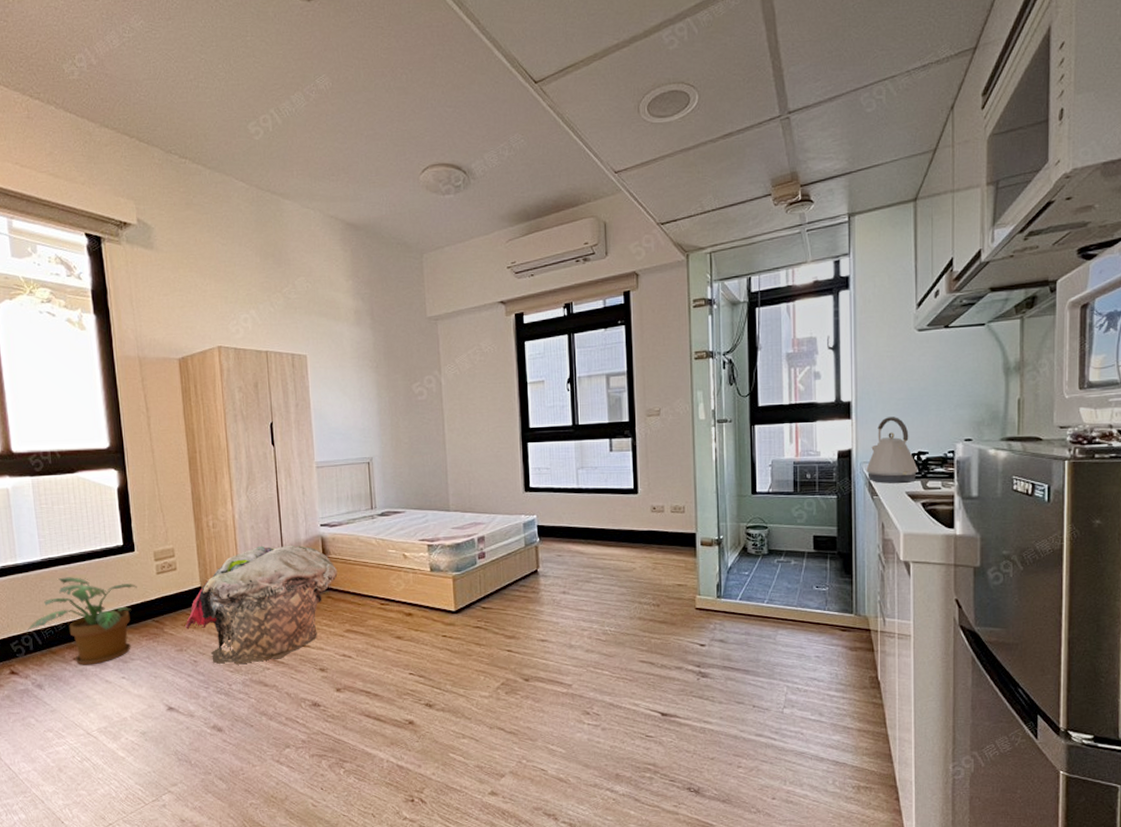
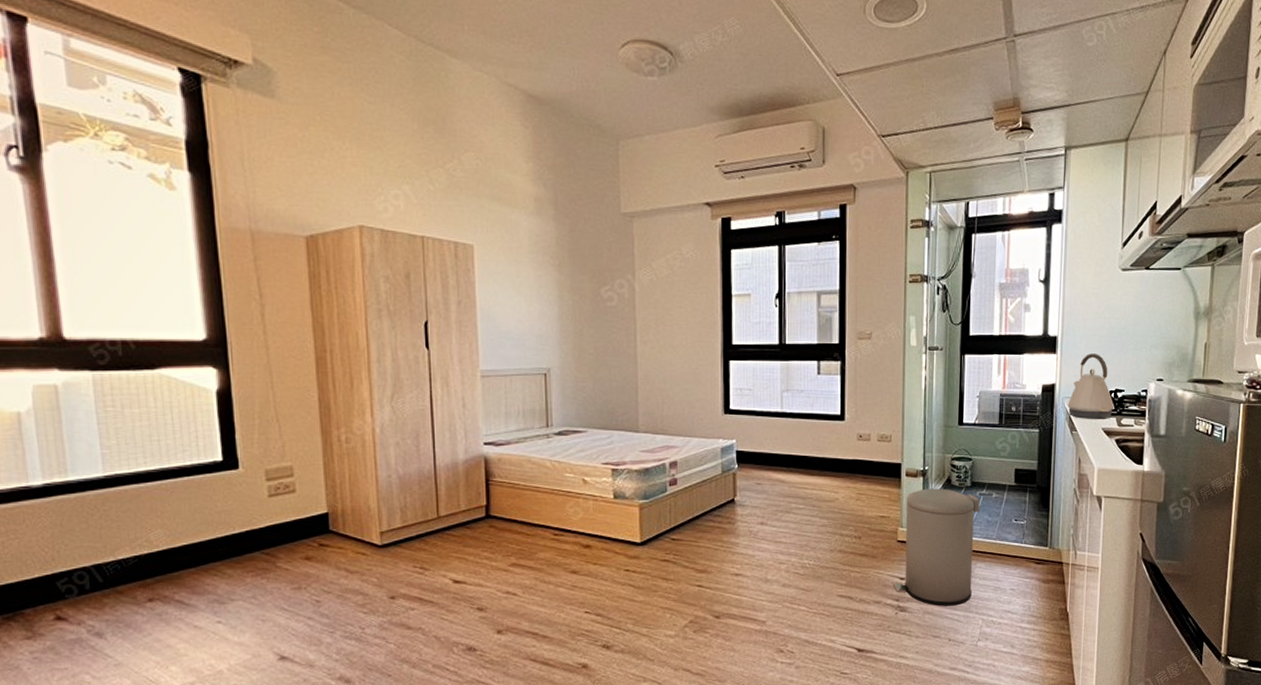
potted plant: present [26,577,137,665] -> none [80,499,241,608]
laundry basket: present [184,545,338,665] -> none [304,465,503,605]
pedal bin: none [693,556,778,673] -> present [892,488,980,606]

